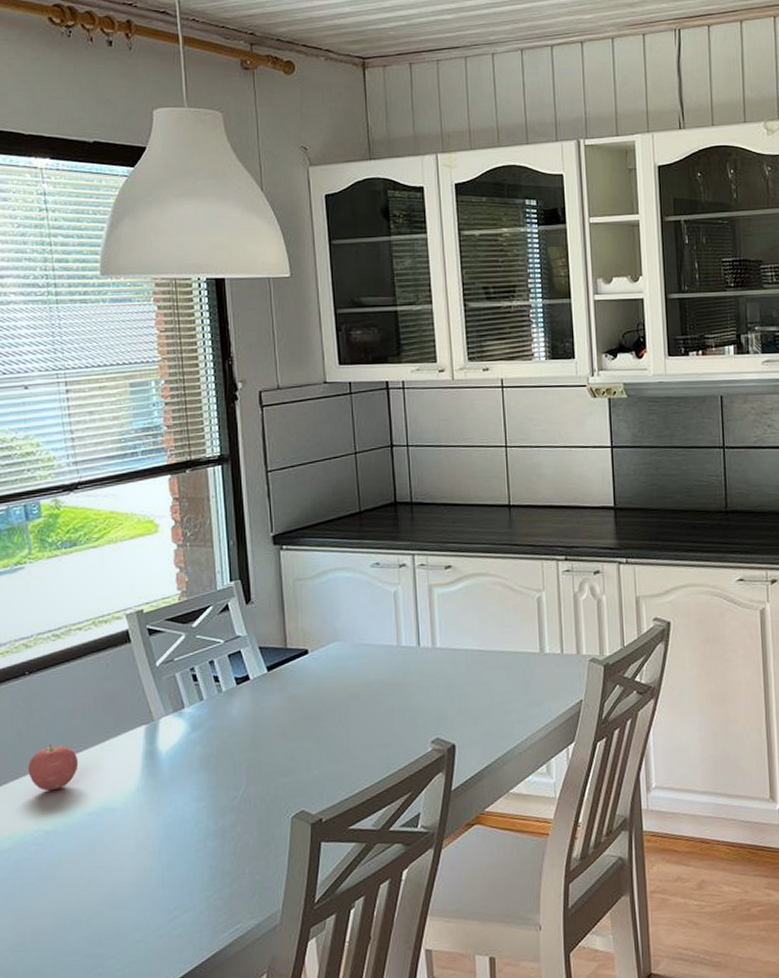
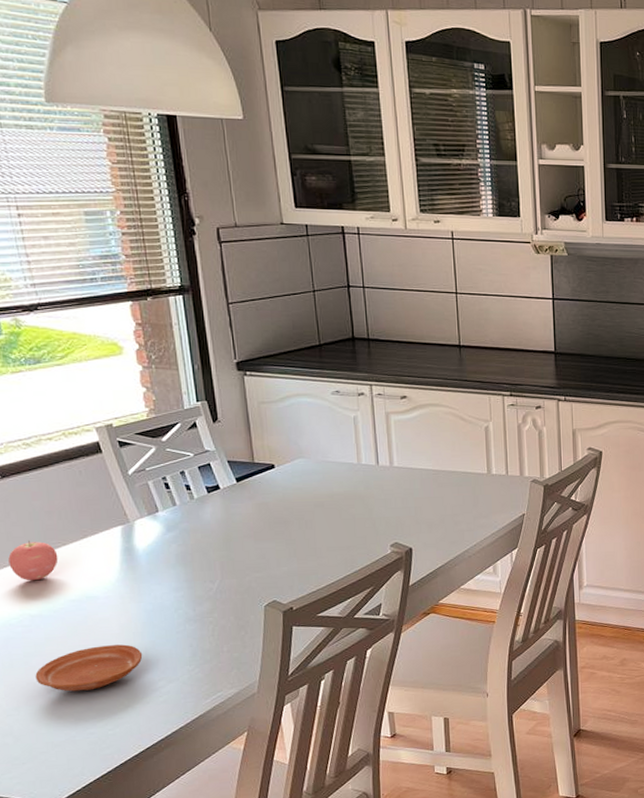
plate: none [45,865,159,923] -> present [35,644,143,692]

